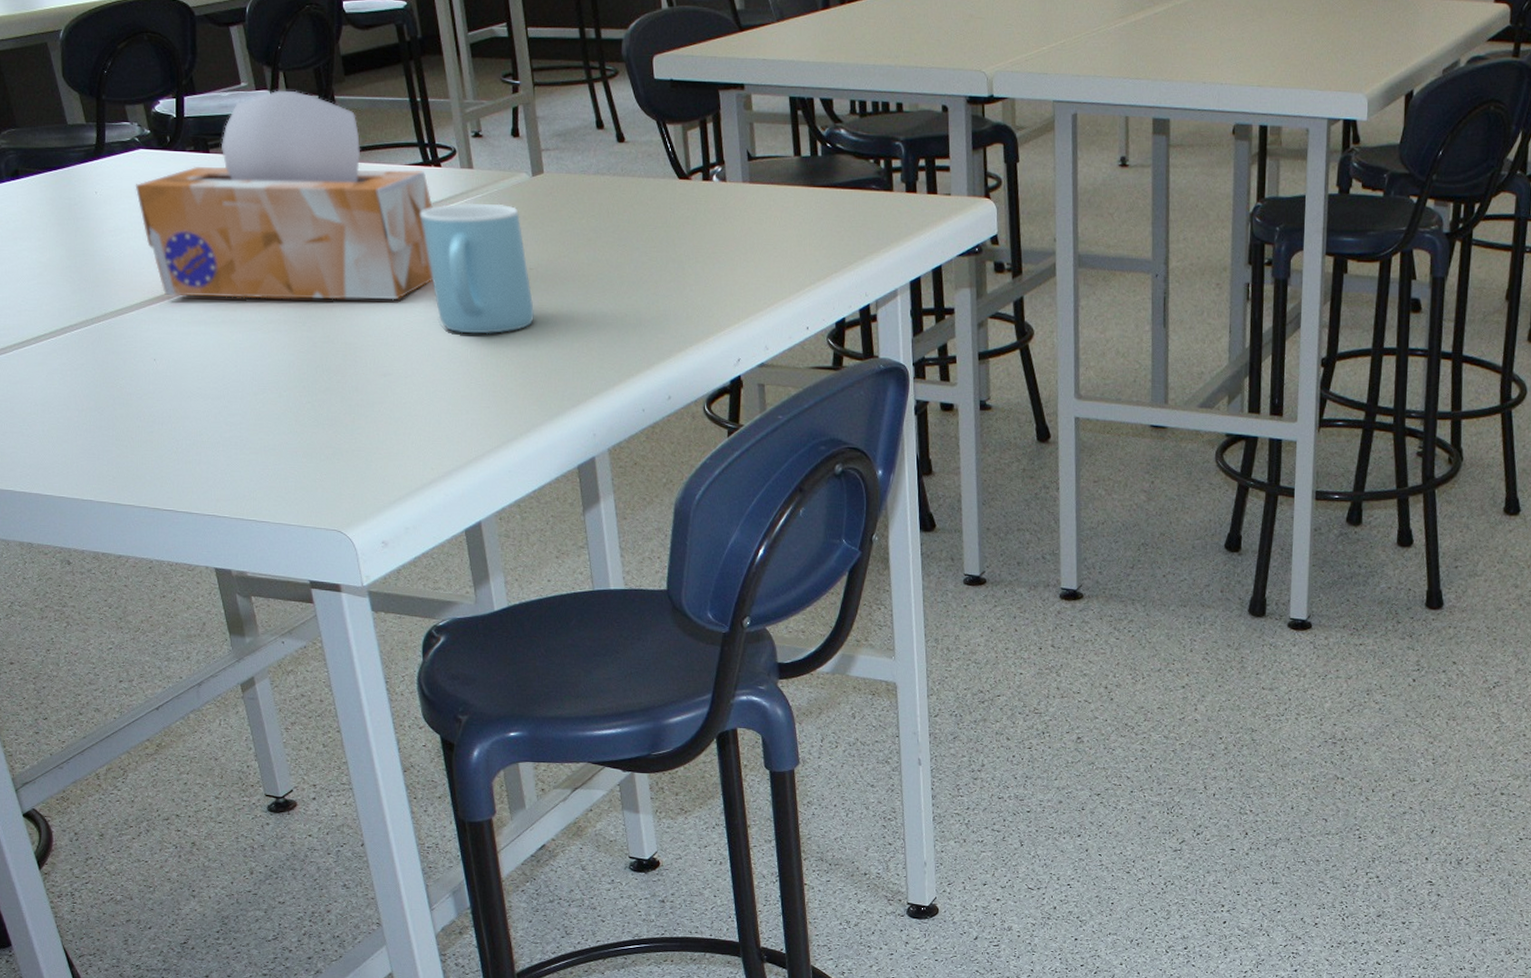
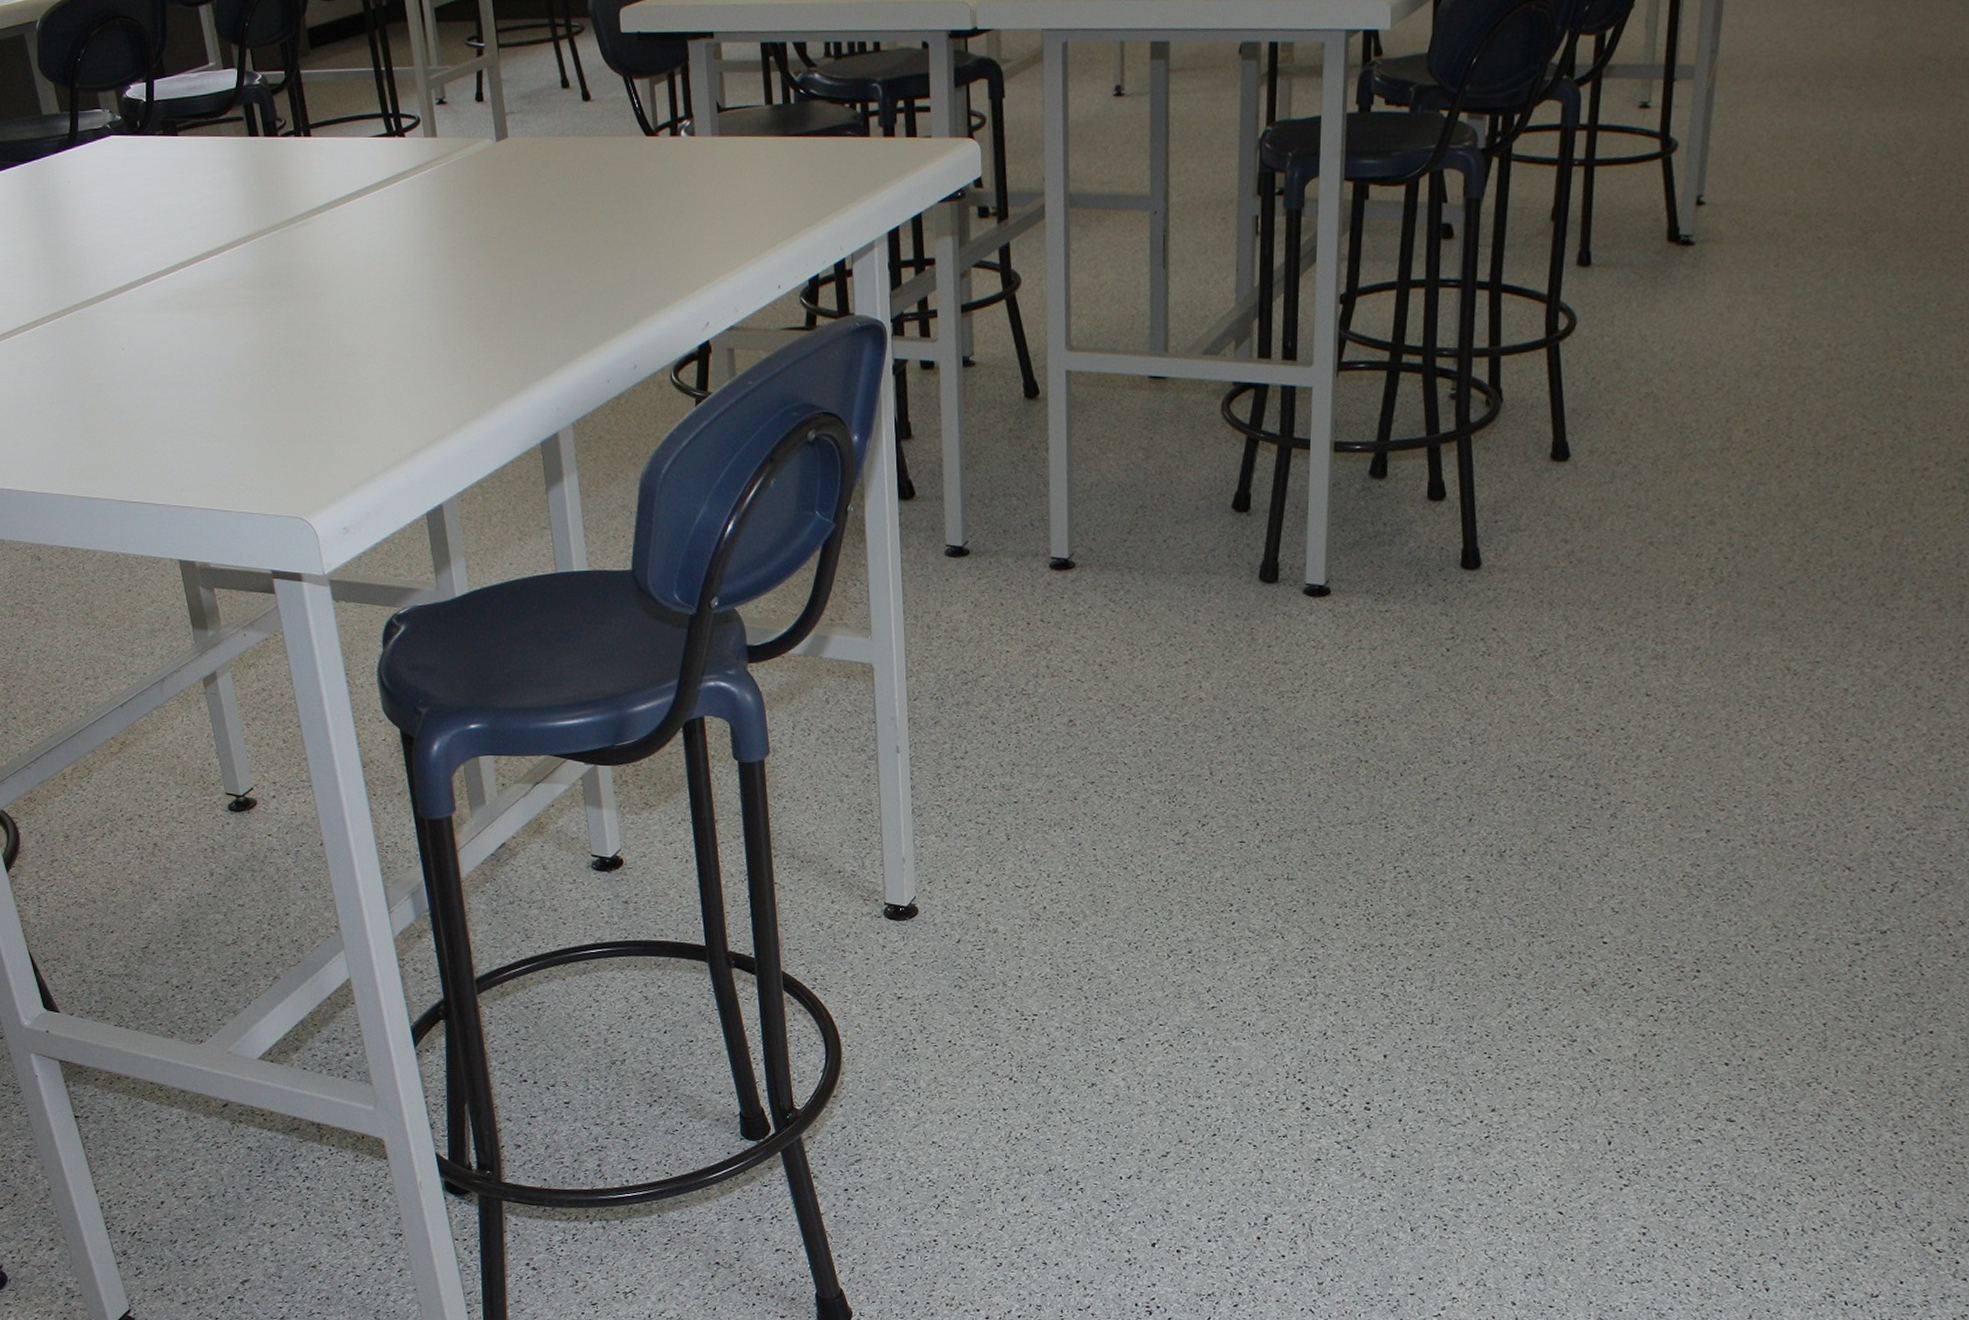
tissue box: present [135,90,434,300] -> none [106,67,397,283]
mug: present [421,203,535,334] -> none [384,172,498,309]

